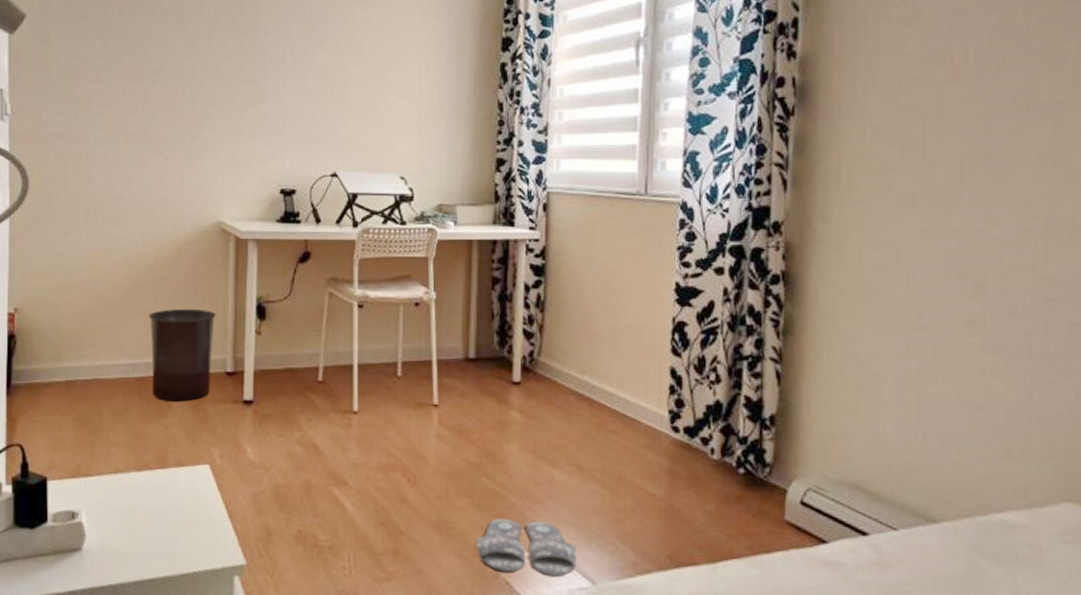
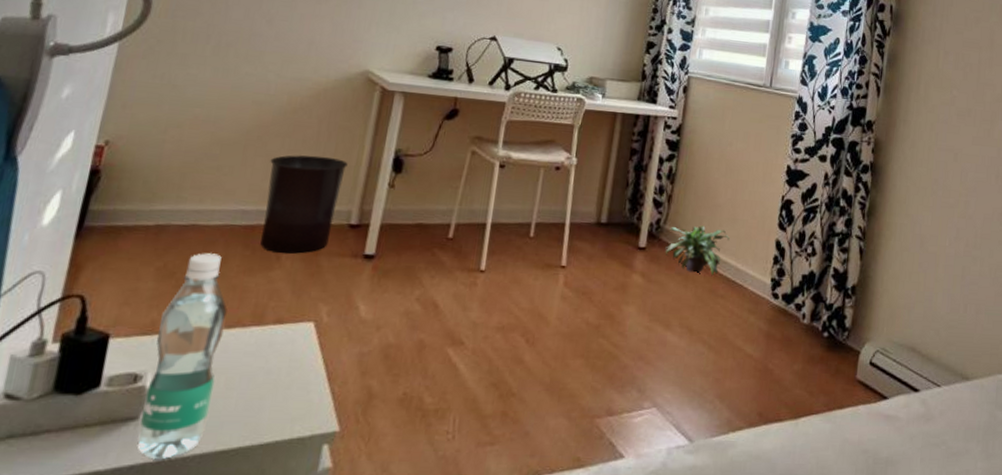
bottle: none [83,404,136,585] -> present [138,253,228,460]
slippers: present [475,518,577,577] -> none [585,378,679,435]
potted plant: none [542,356,615,410] -> present [665,225,730,276]

